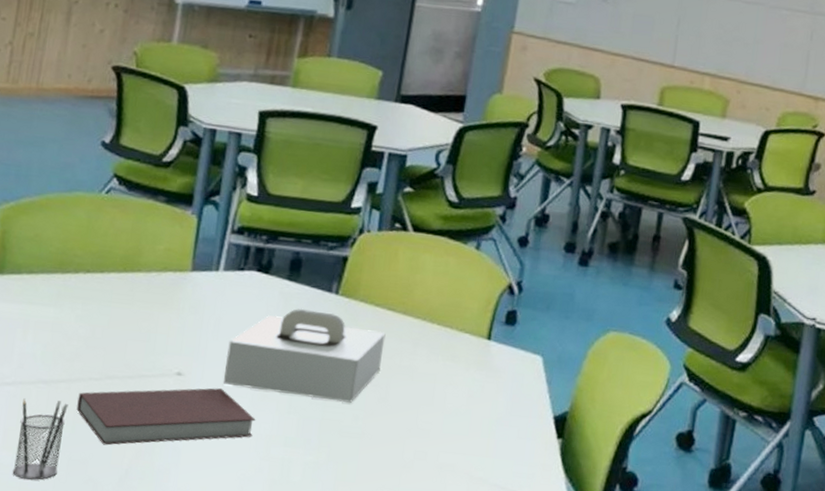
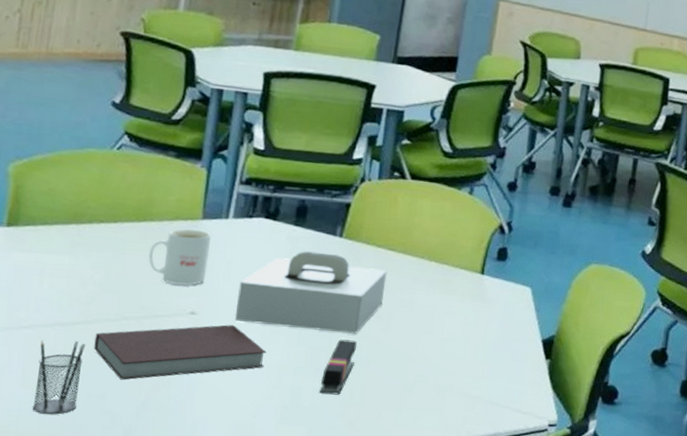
mug: none [135,280,200,344] -> present [148,228,211,286]
stapler: none [310,407,352,471] -> present [319,338,357,395]

